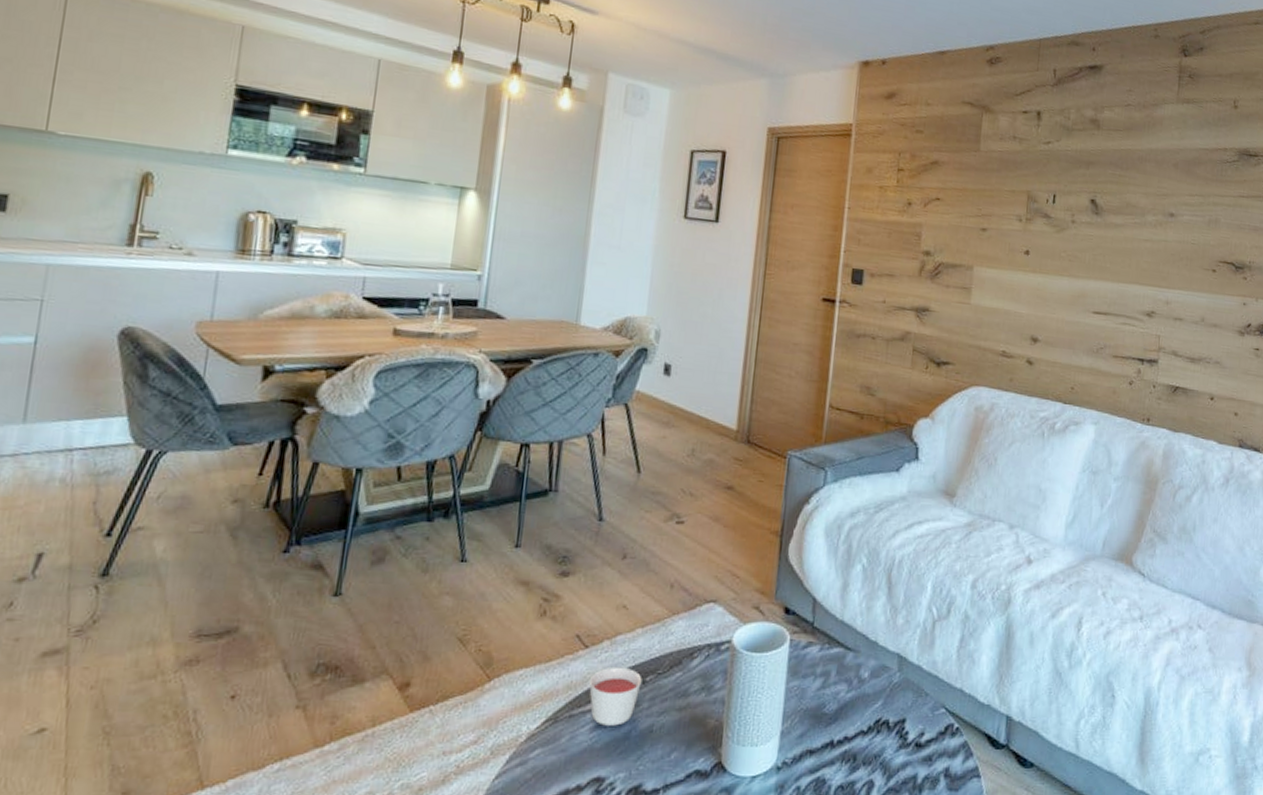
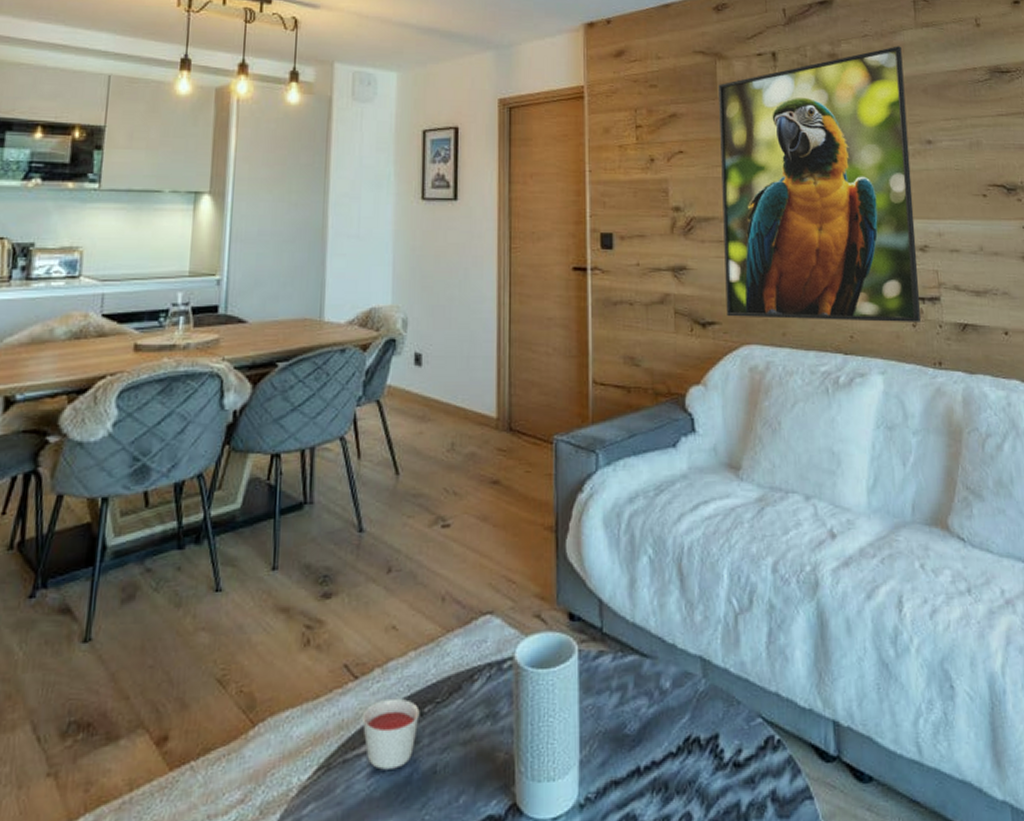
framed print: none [961,118,1160,381] -> present [718,46,921,322]

